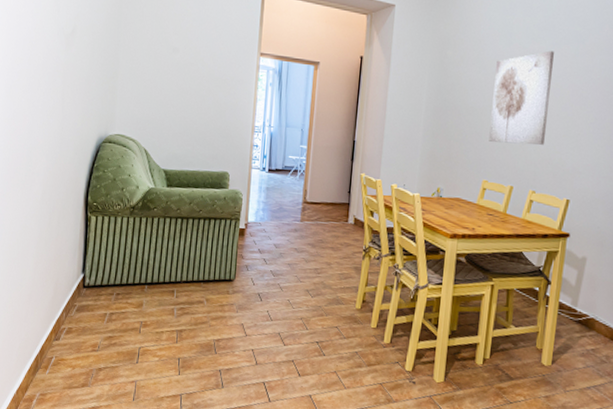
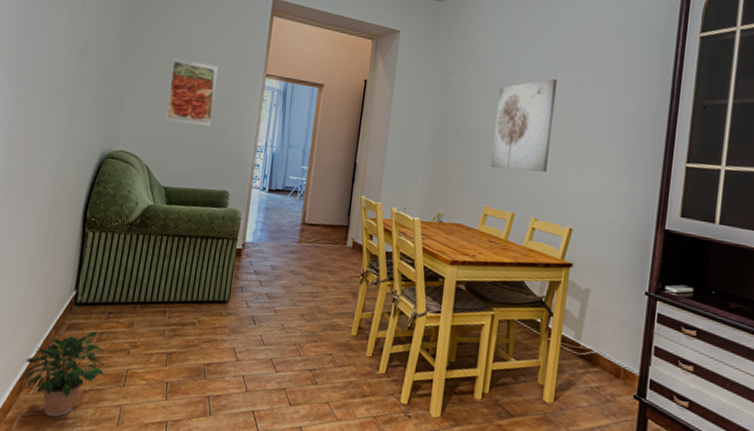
potted plant: none [34,312,117,394] -> present [19,331,104,418]
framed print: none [161,39,212,107] -> present [166,58,219,126]

